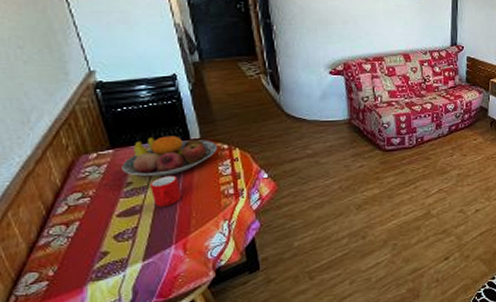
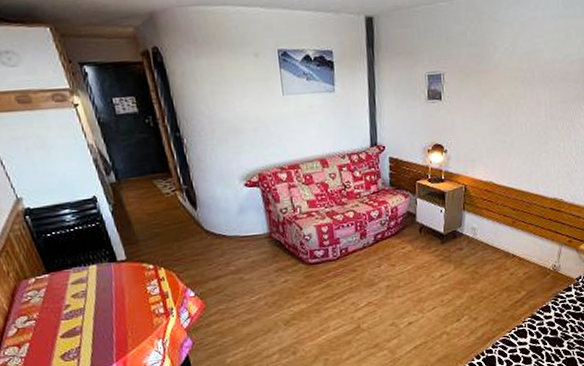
fruit bowl: present [122,135,218,177] -> none [58,258,144,299]
cup: present [151,175,182,207] -> none [86,297,117,328]

